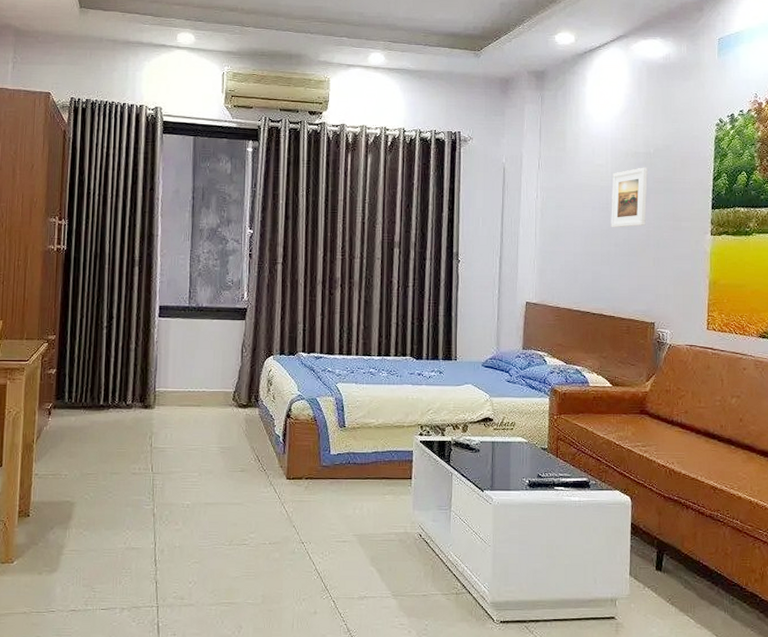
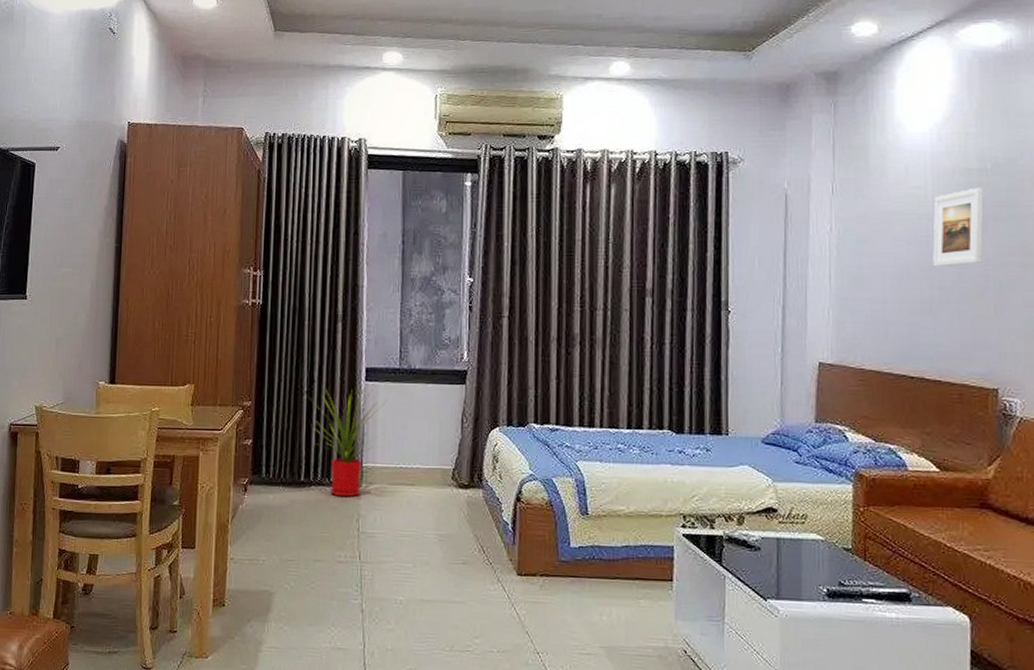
house plant: none [111,321,178,418] -> present [312,386,388,497]

